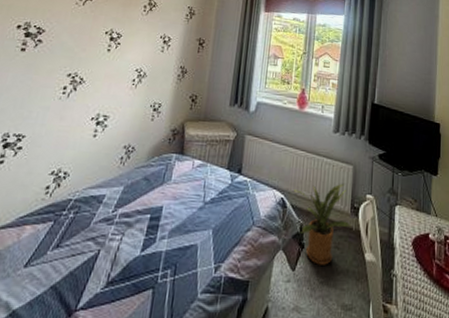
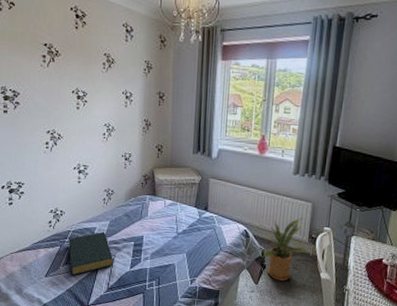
hardback book: none [60,200,122,266] -> present [68,231,114,277]

